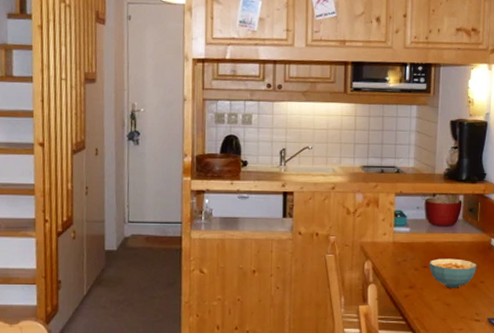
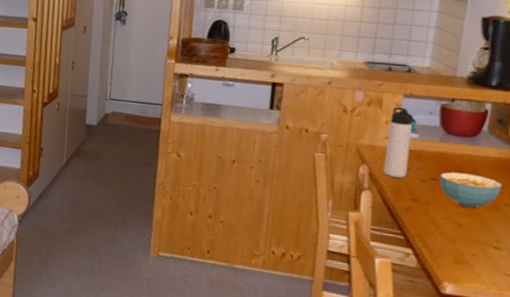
thermos bottle: none [384,205,404,269] -> present [383,106,413,178]

